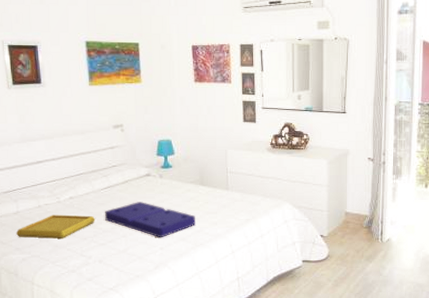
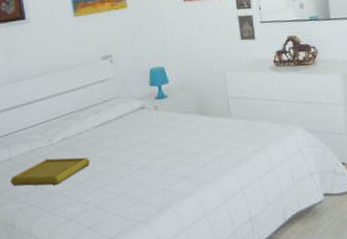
cushion: present [104,202,195,238] -> none [99,138,198,178]

